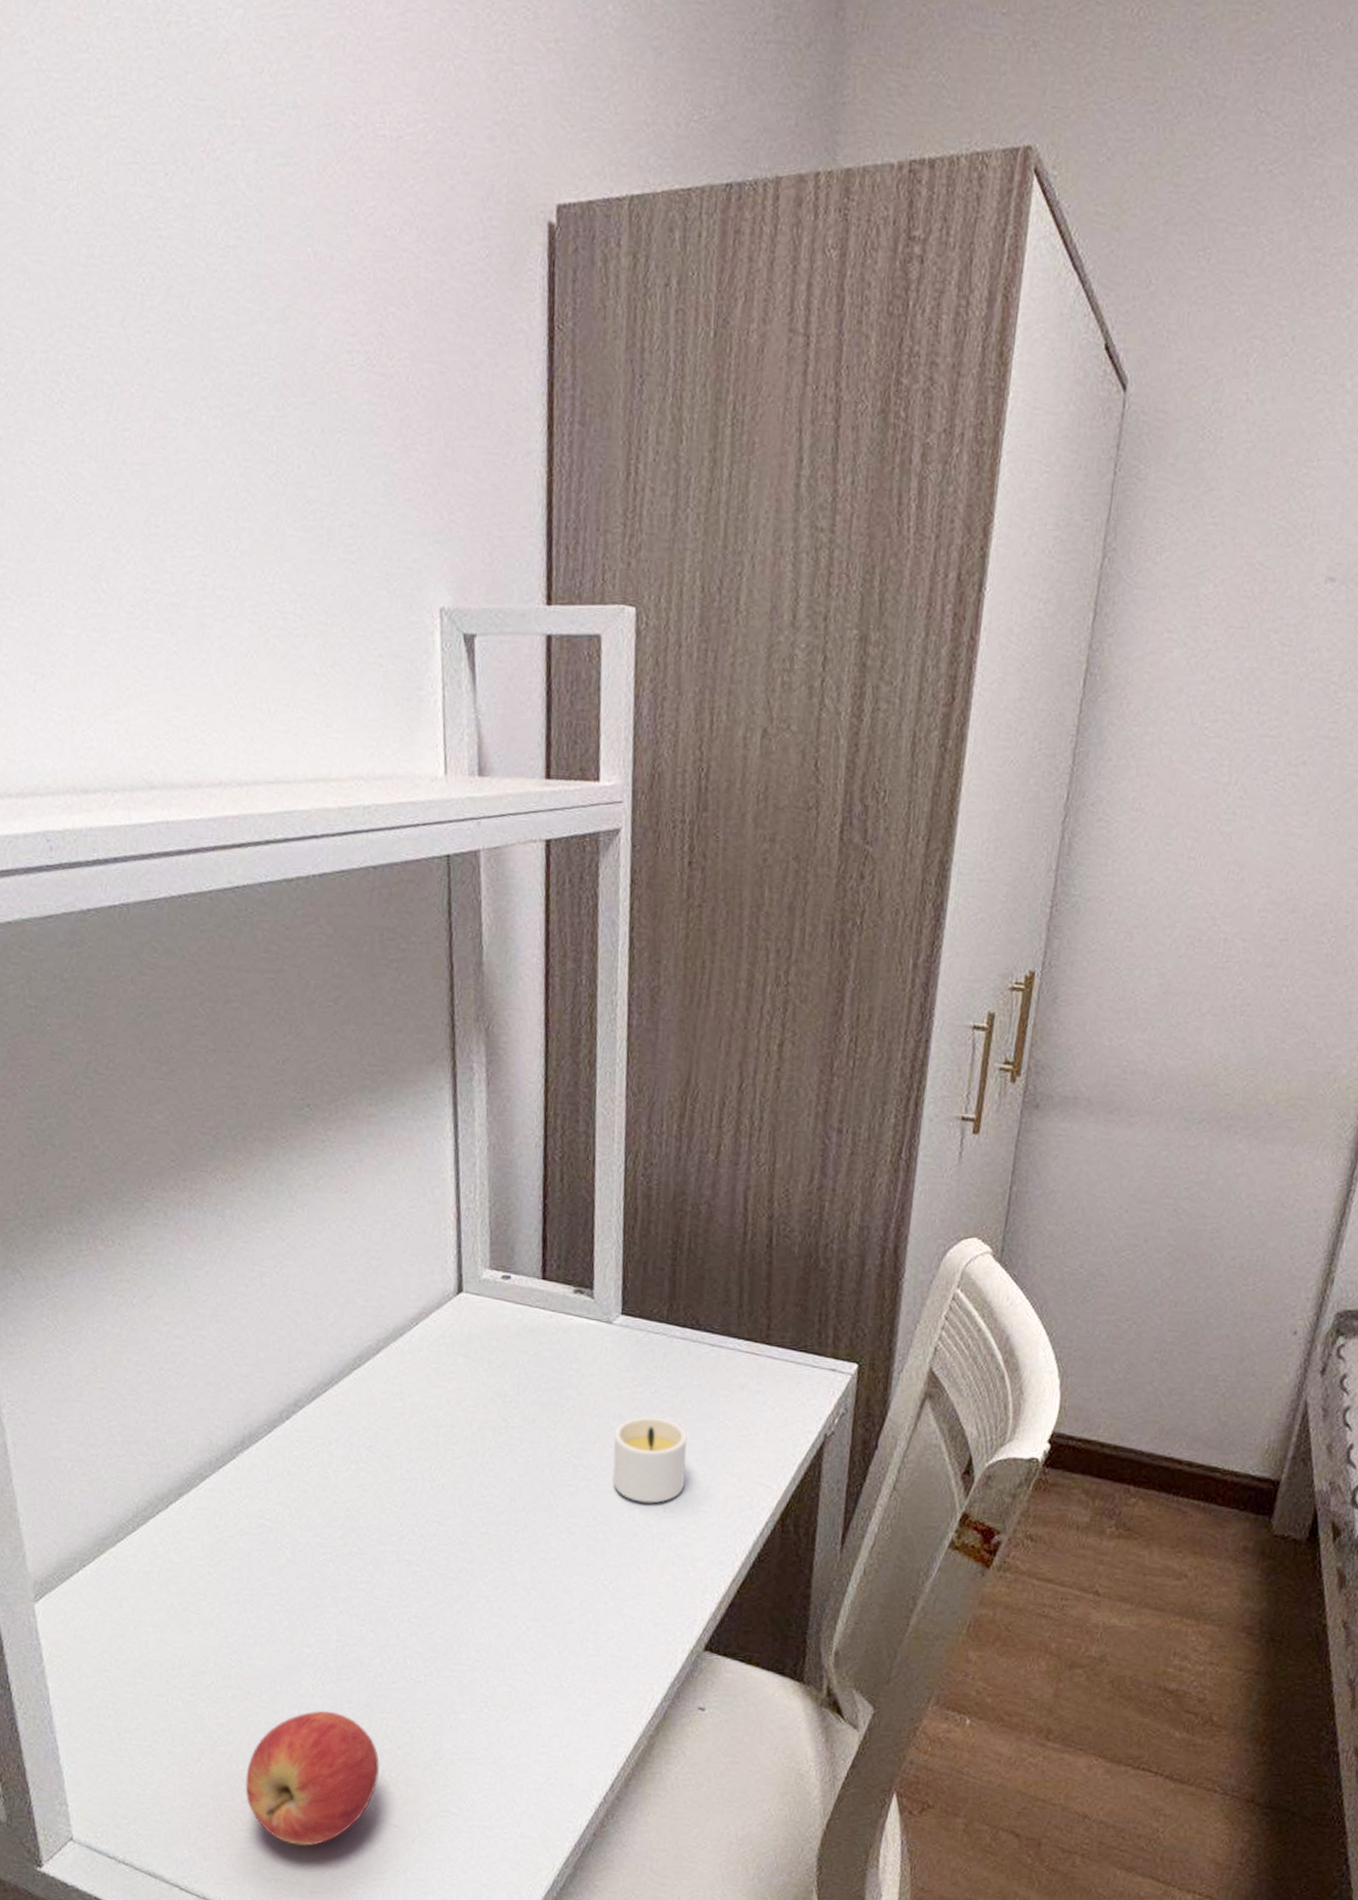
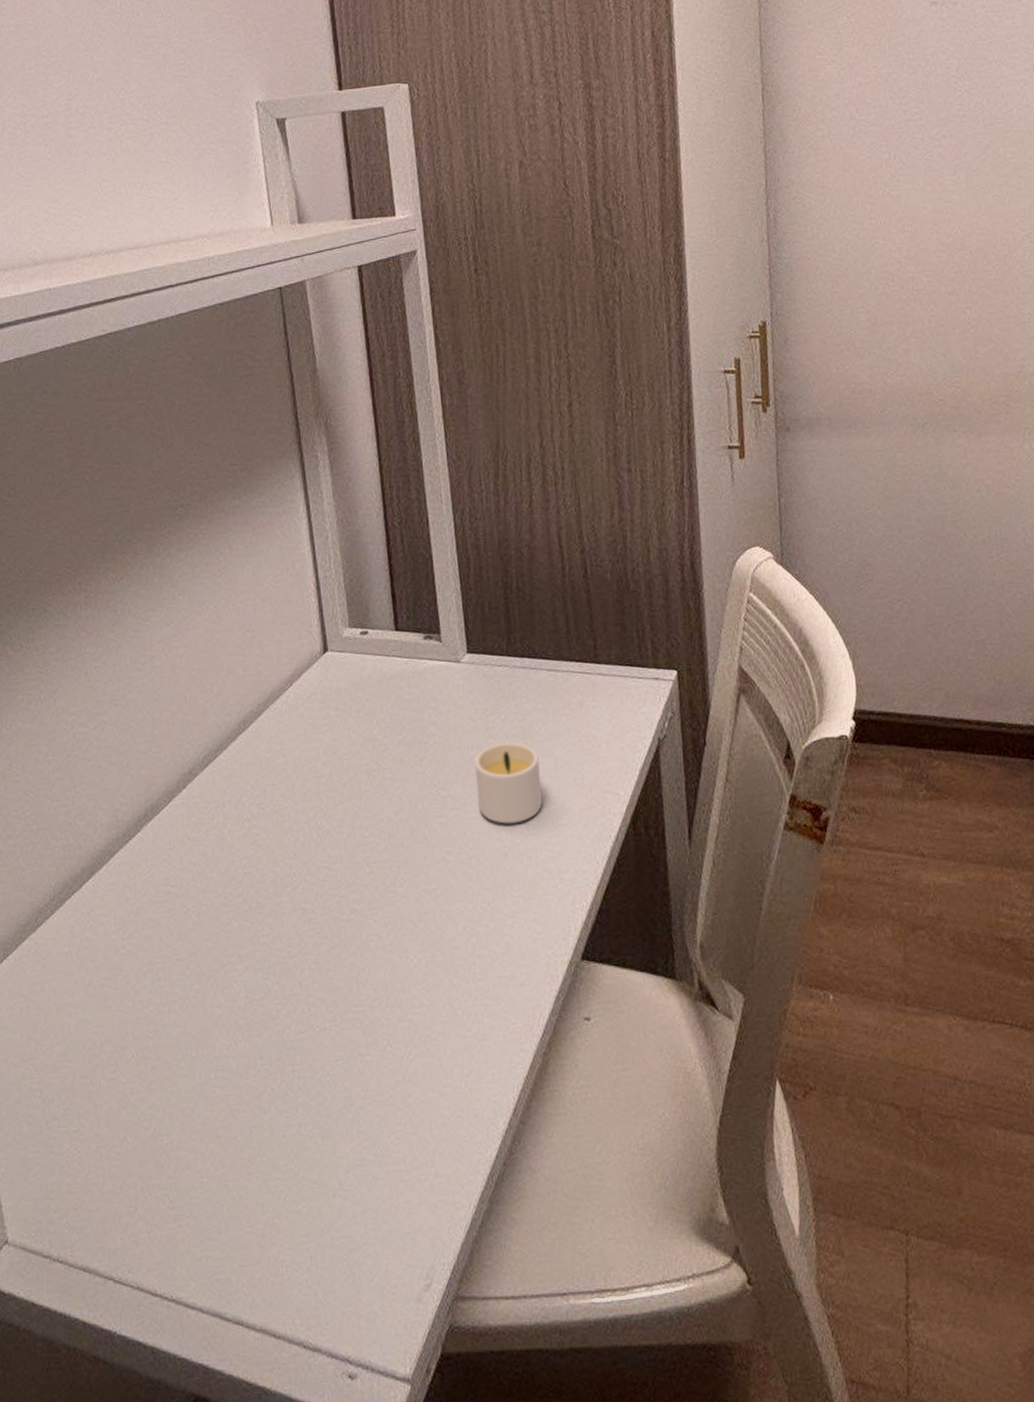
apple: present [245,1710,380,1846] -> none [170,1070,297,1217]

